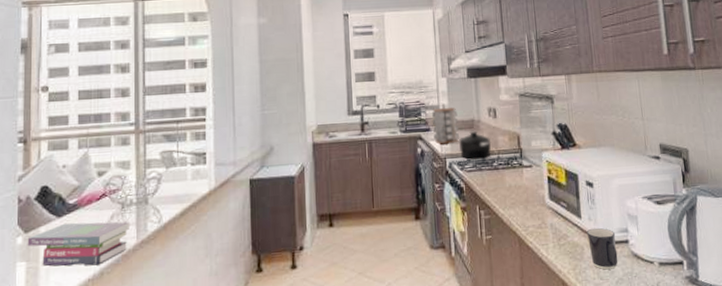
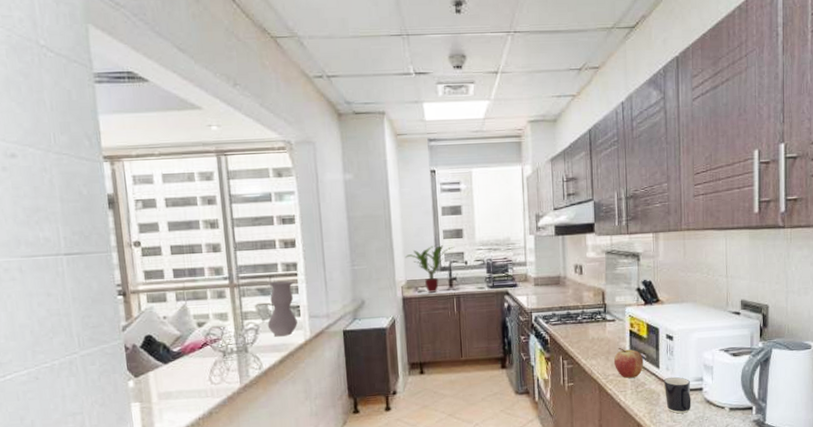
books: present [27,221,130,266] -> none [138,368,233,407]
vase: none [171,126,202,187] -> present [267,280,298,337]
potted plant: none [317,88,367,138] -> present [405,245,455,293]
spice rack: present [431,102,459,145] -> none [518,259,545,300]
saucepan: present [458,130,492,159] -> none [544,286,577,314]
fruit: none [532,195,565,230] -> present [613,347,644,378]

